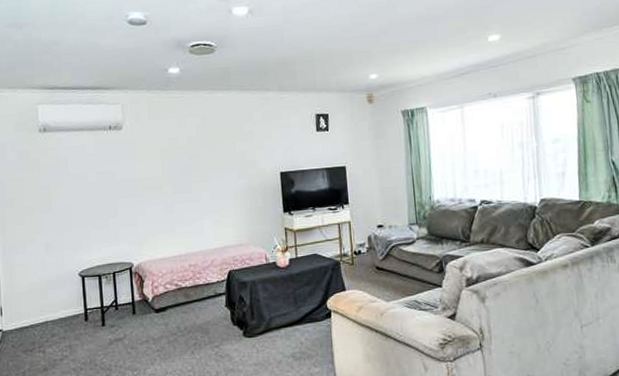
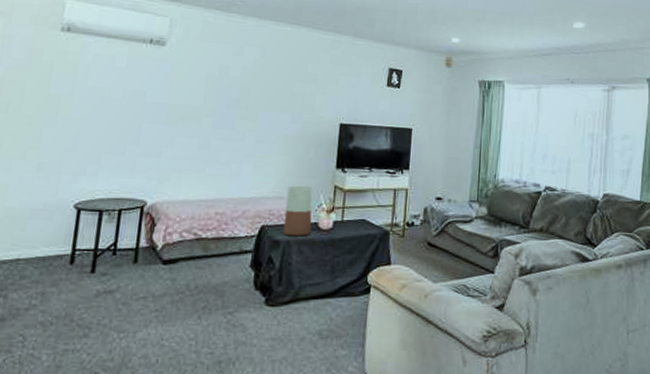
vase: none [244,231,271,277] -> present [283,185,313,237]

